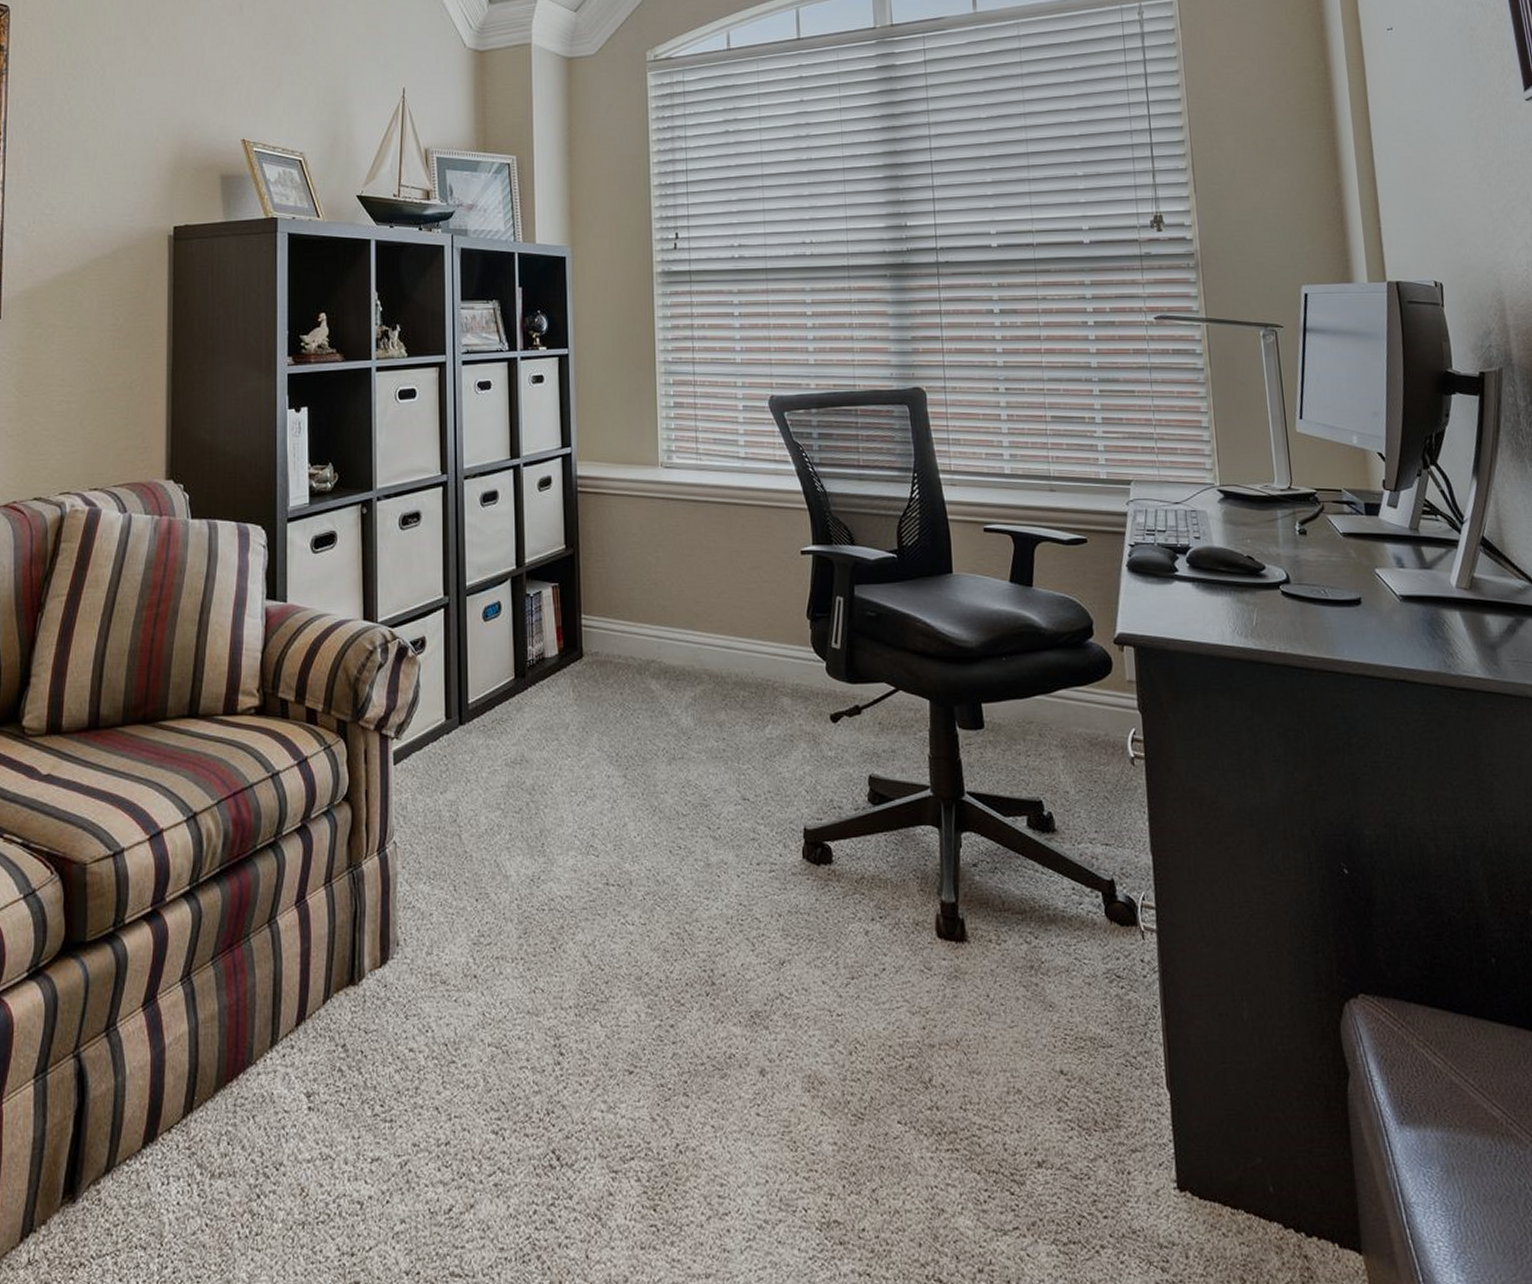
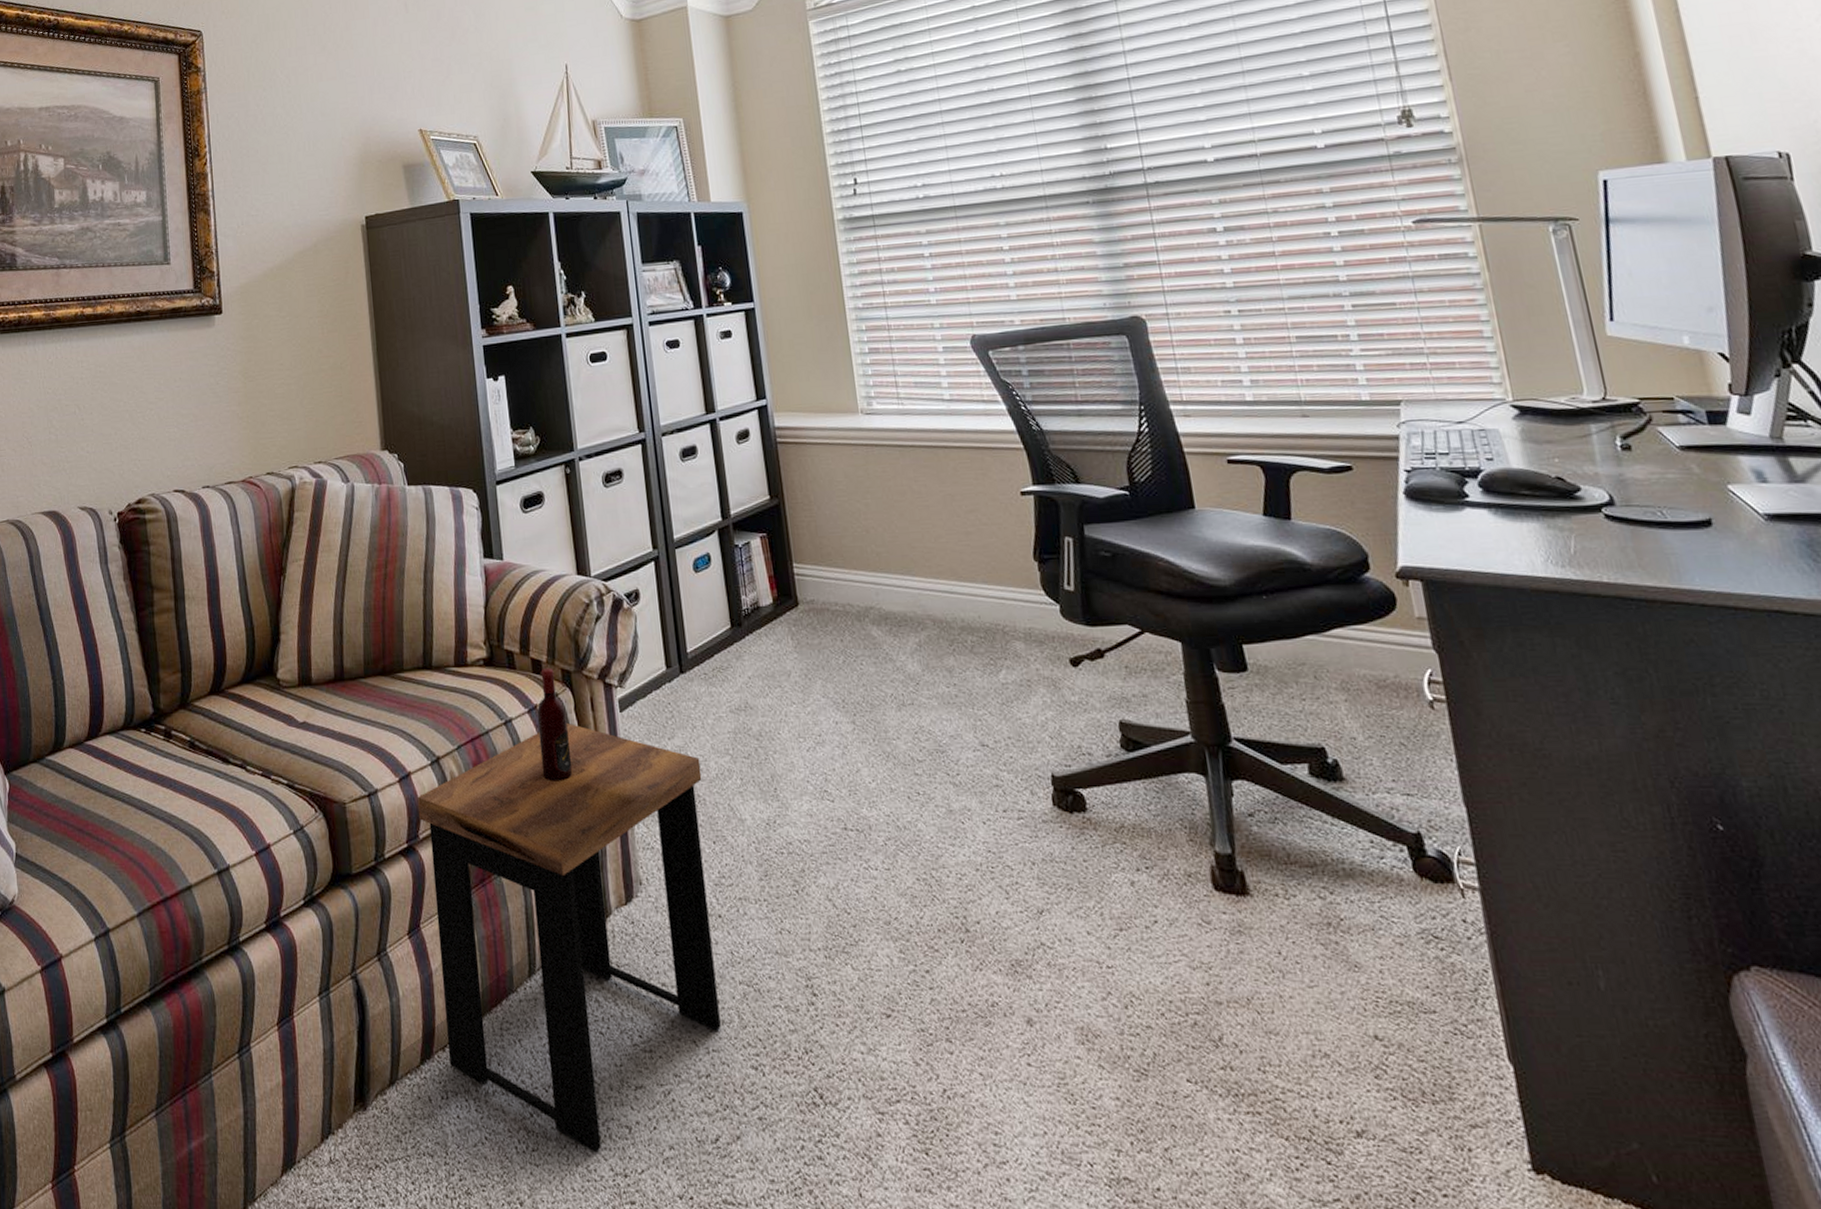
side table: none [167,717,471,1232] -> present [417,667,721,1153]

